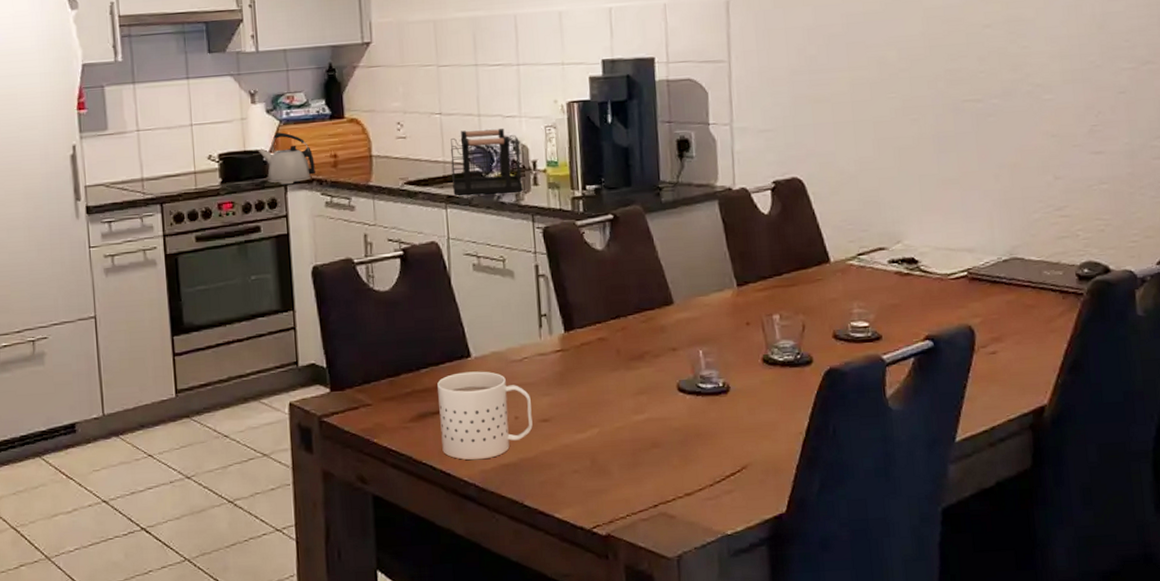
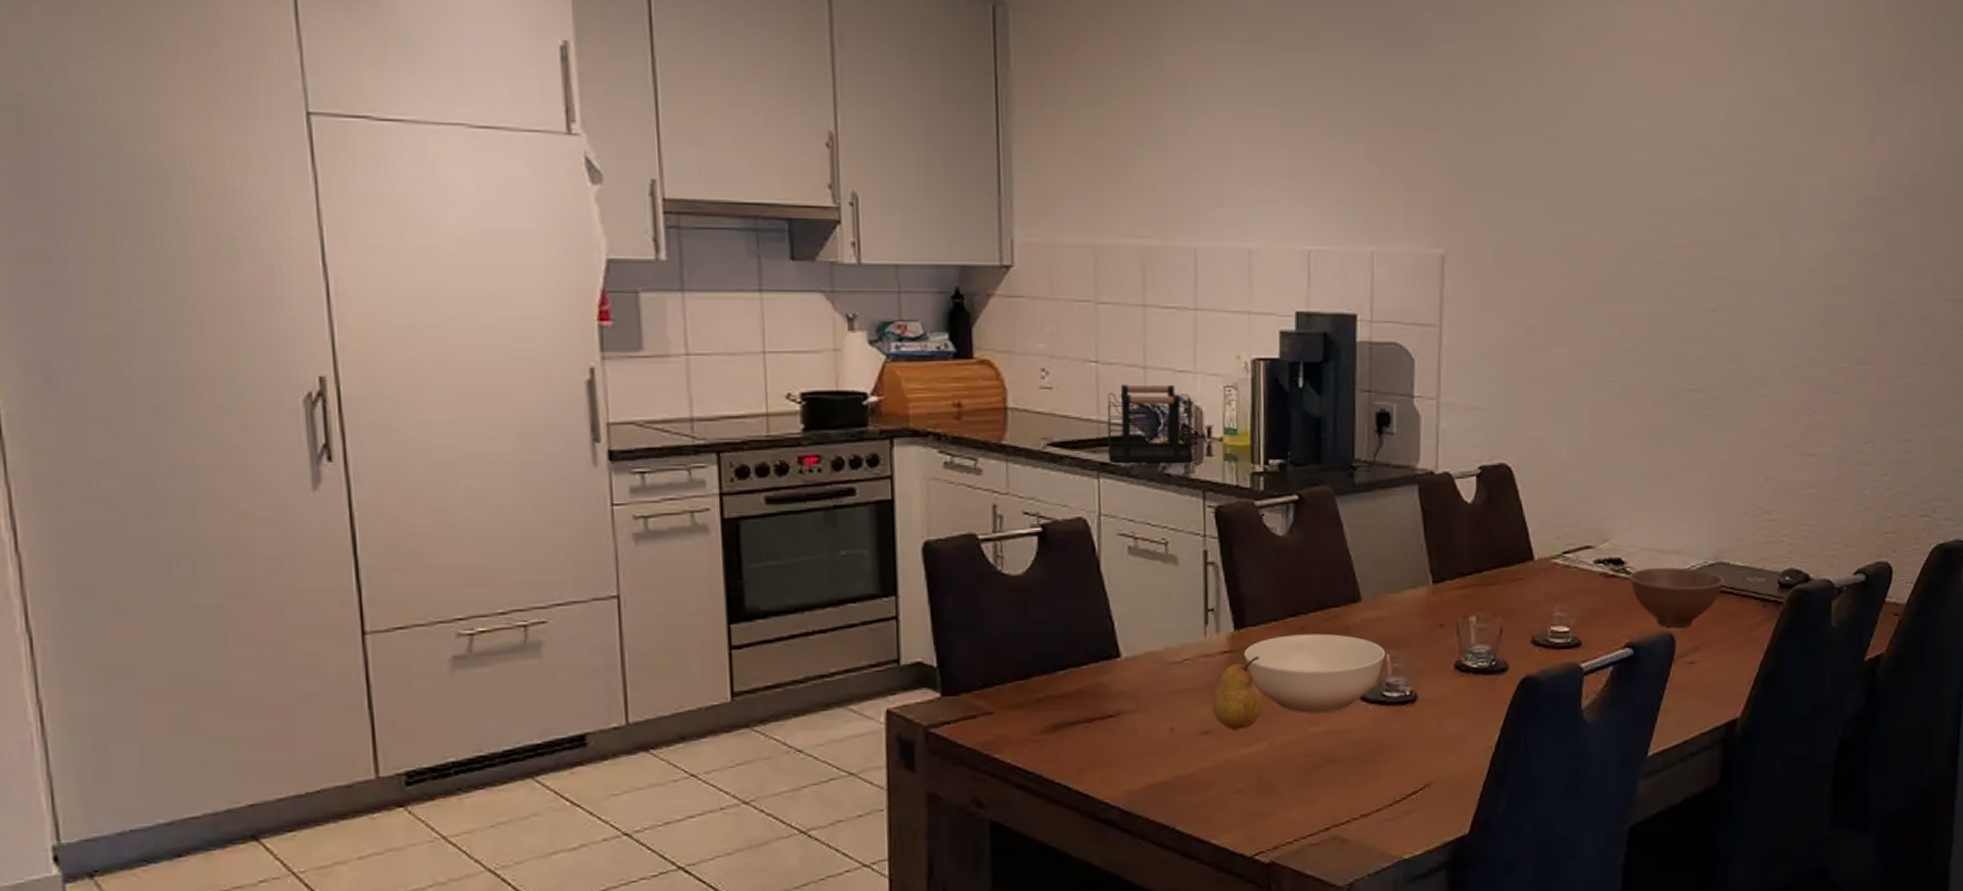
kettle: present [259,132,316,185] -> none [856,371,933,438]
mug: present [436,371,533,461] -> none [1076,674,1192,780]
fruit: none [548,354,592,418] -> present [1212,656,1262,730]
bowl: none [574,333,699,404] -> present [1244,633,1386,714]
bowl: none [923,264,1021,321] -> present [1629,567,1724,628]

